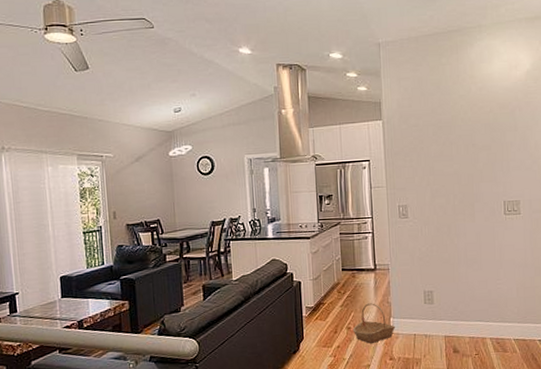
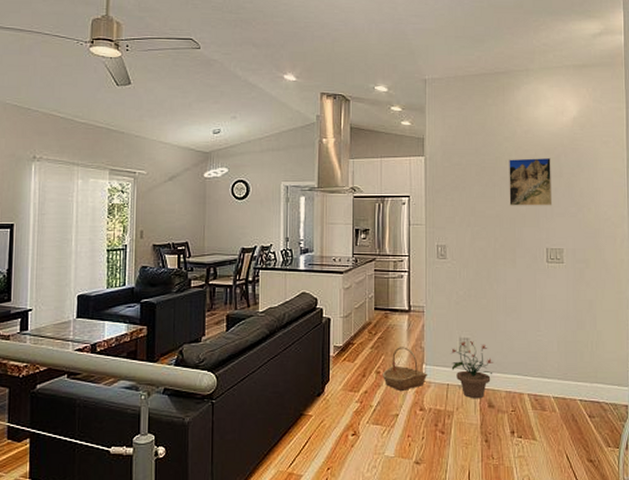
potted plant: none [416,293,458,346] -> present [451,341,495,399]
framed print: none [463,112,509,163] -> present [508,157,553,206]

